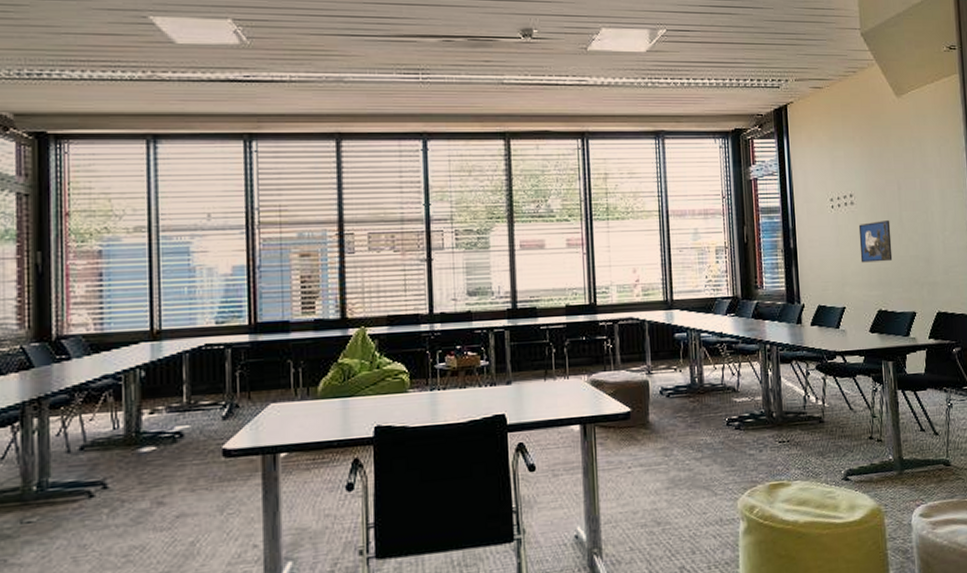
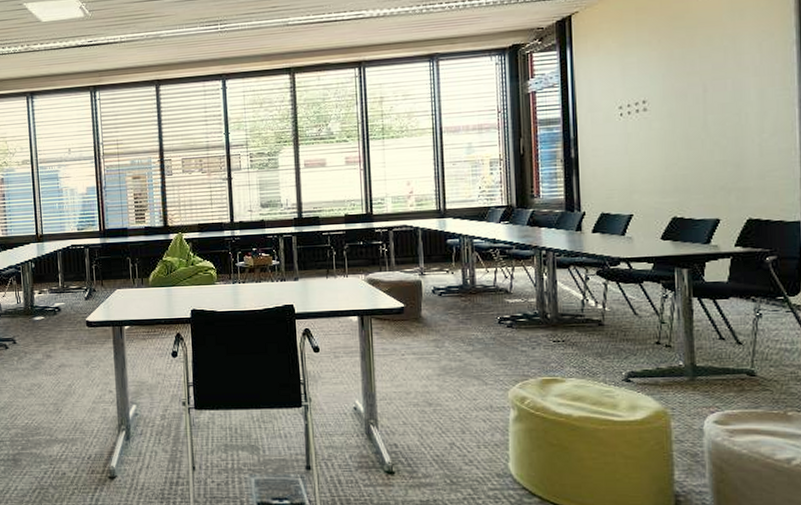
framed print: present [858,220,893,263] -> none [652,125,693,170]

